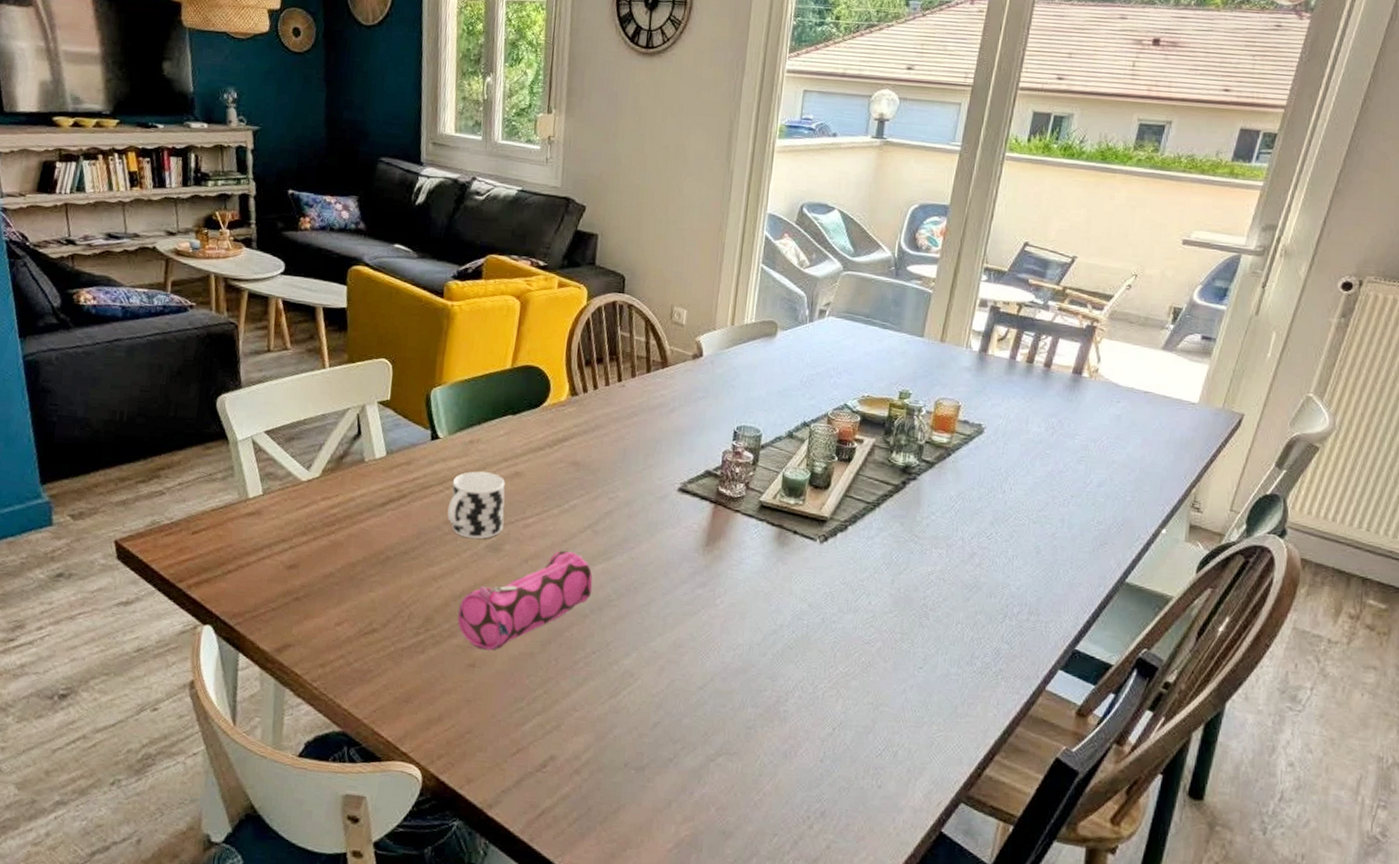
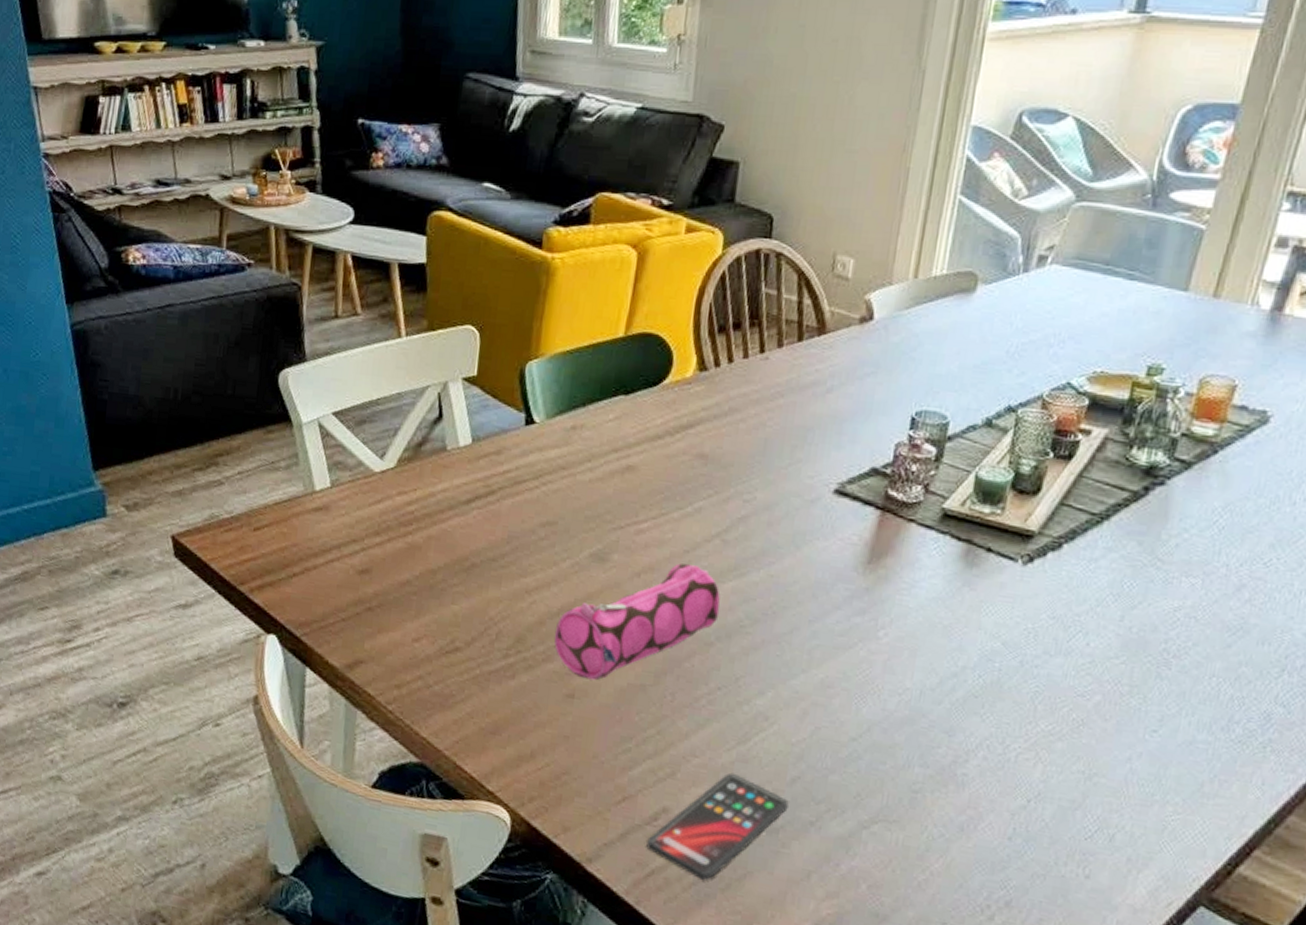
cup: present [447,471,505,539] -> none [543,463,615,547]
smartphone: none [537,722,652,815] -> present [646,772,789,880]

